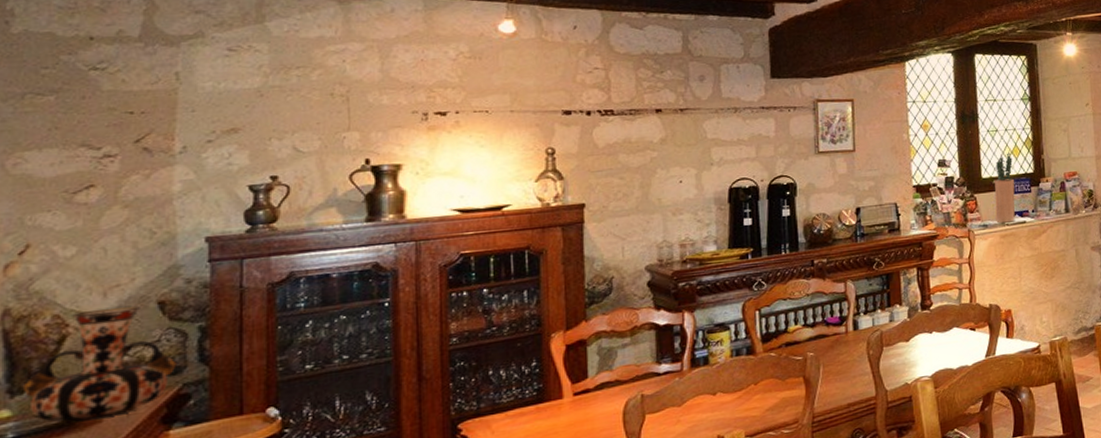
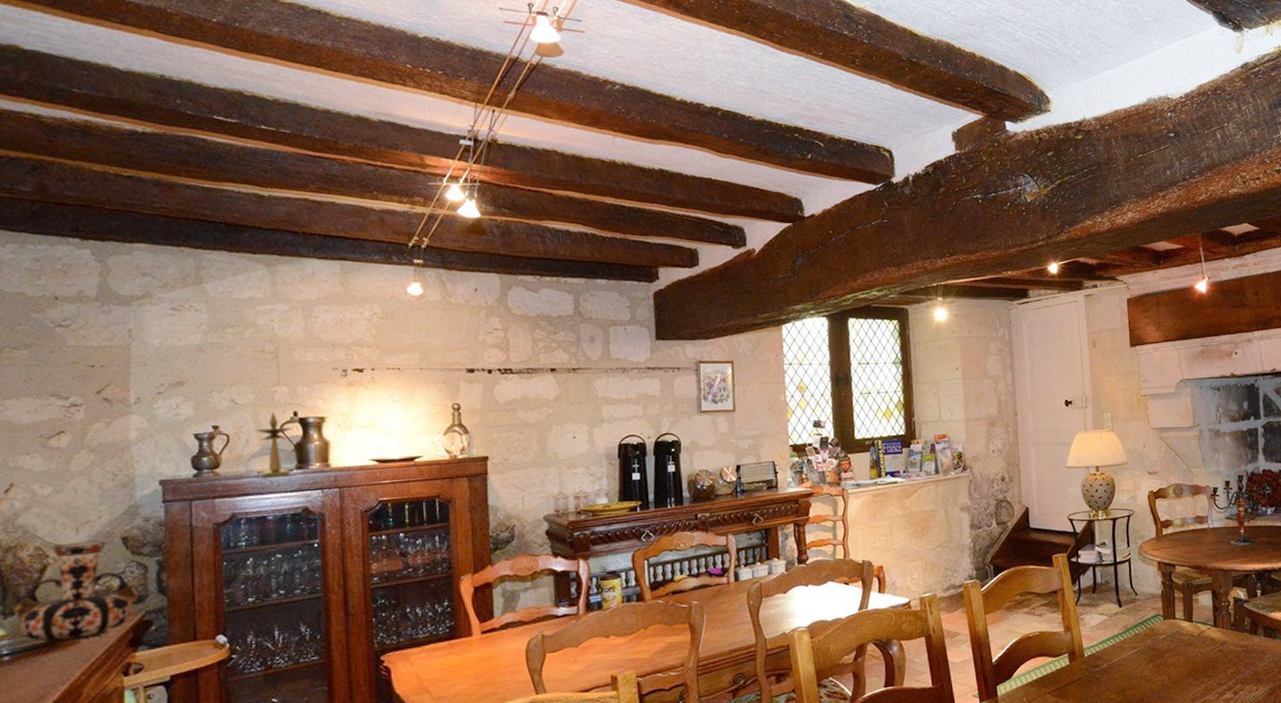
candlestick: none [320,159,364,234] -> present [255,411,295,480]
vase: present [994,150,1015,224] -> none [867,412,887,484]

